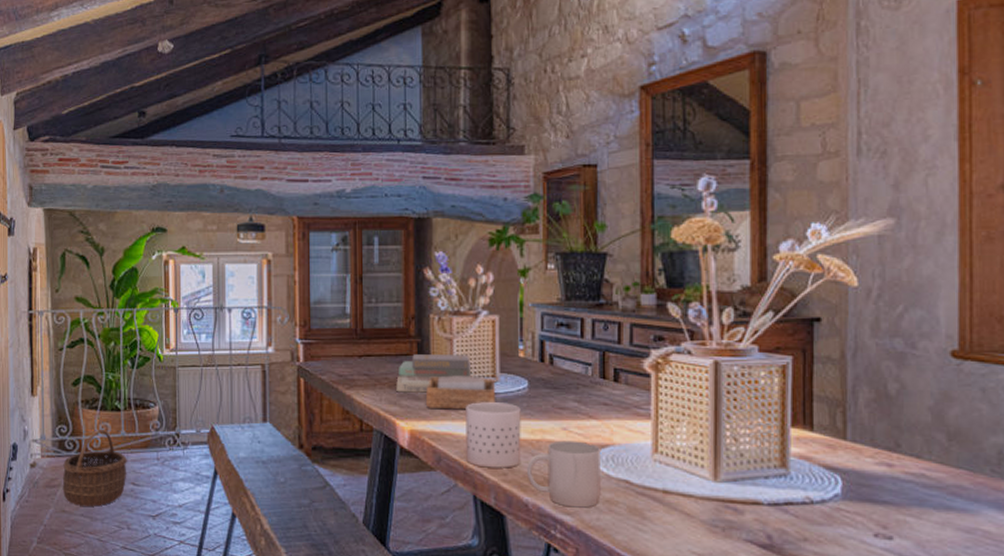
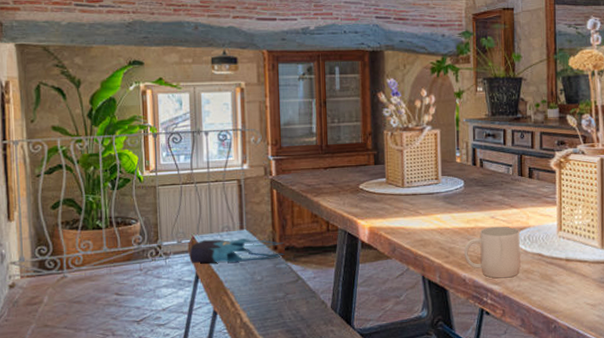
wicker basket: present [62,429,127,507] -> none [43,247,111,319]
tote bag: none [208,430,312,459] -> present [189,237,285,264]
books: present [396,354,471,393] -> none [357,162,418,197]
napkin holder: present [425,375,496,410] -> none [381,179,439,208]
mug: present [465,402,521,468] -> none [415,199,460,253]

